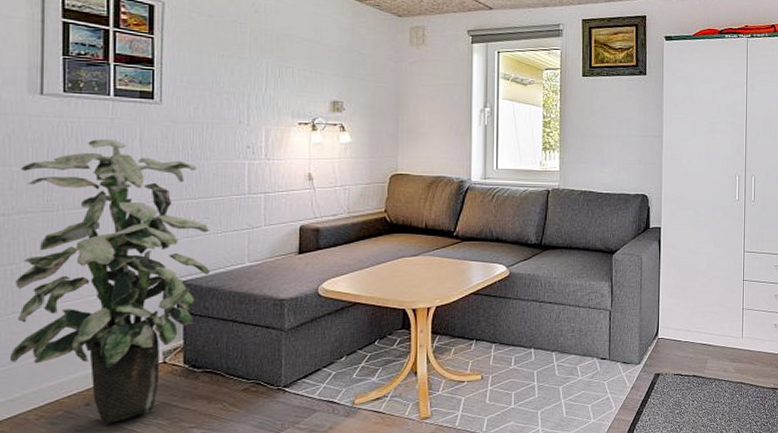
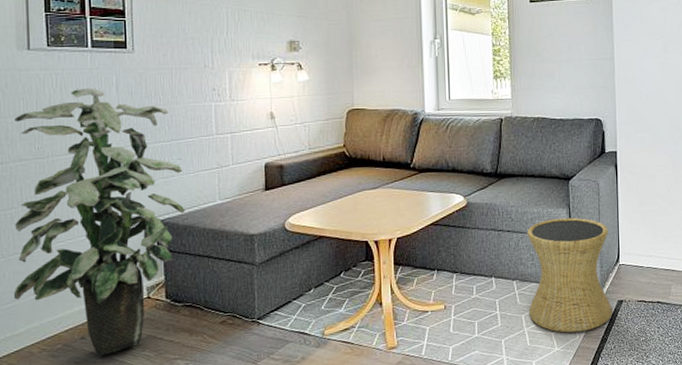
side table: none [567,291,649,405] -> present [527,217,612,333]

